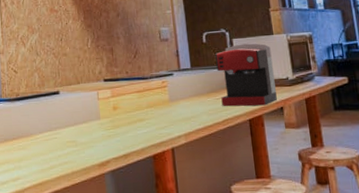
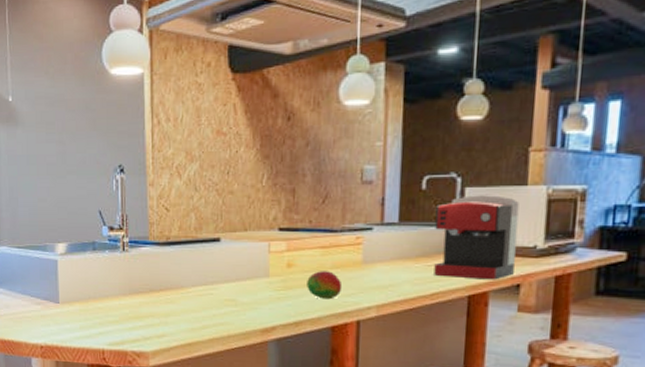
fruit: none [130,110,157,133] -> present [307,271,343,300]

